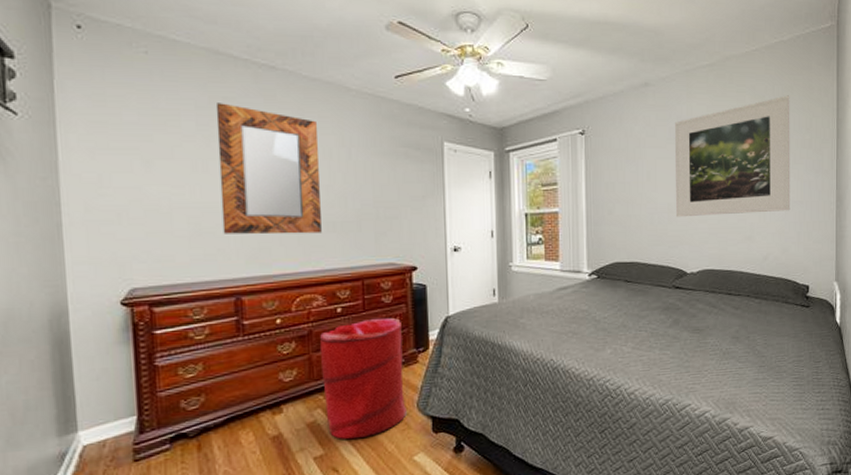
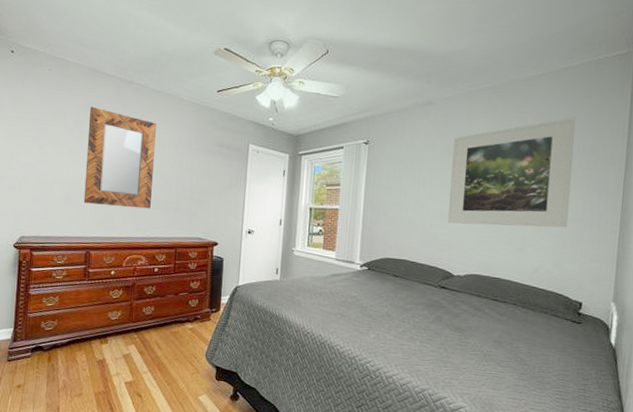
laundry hamper: present [319,318,407,440] -> none [137,279,201,374]

